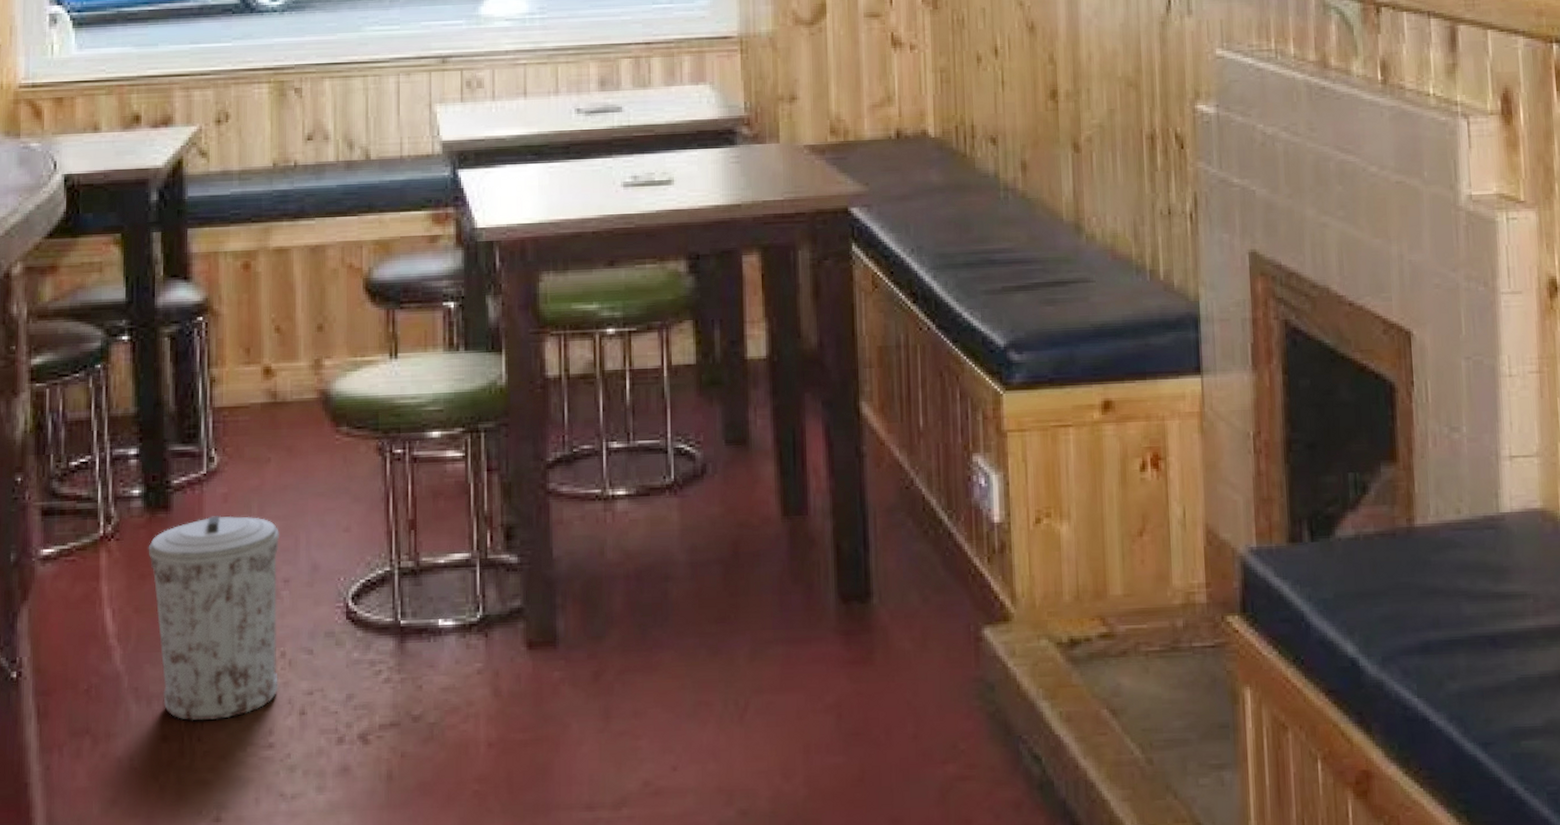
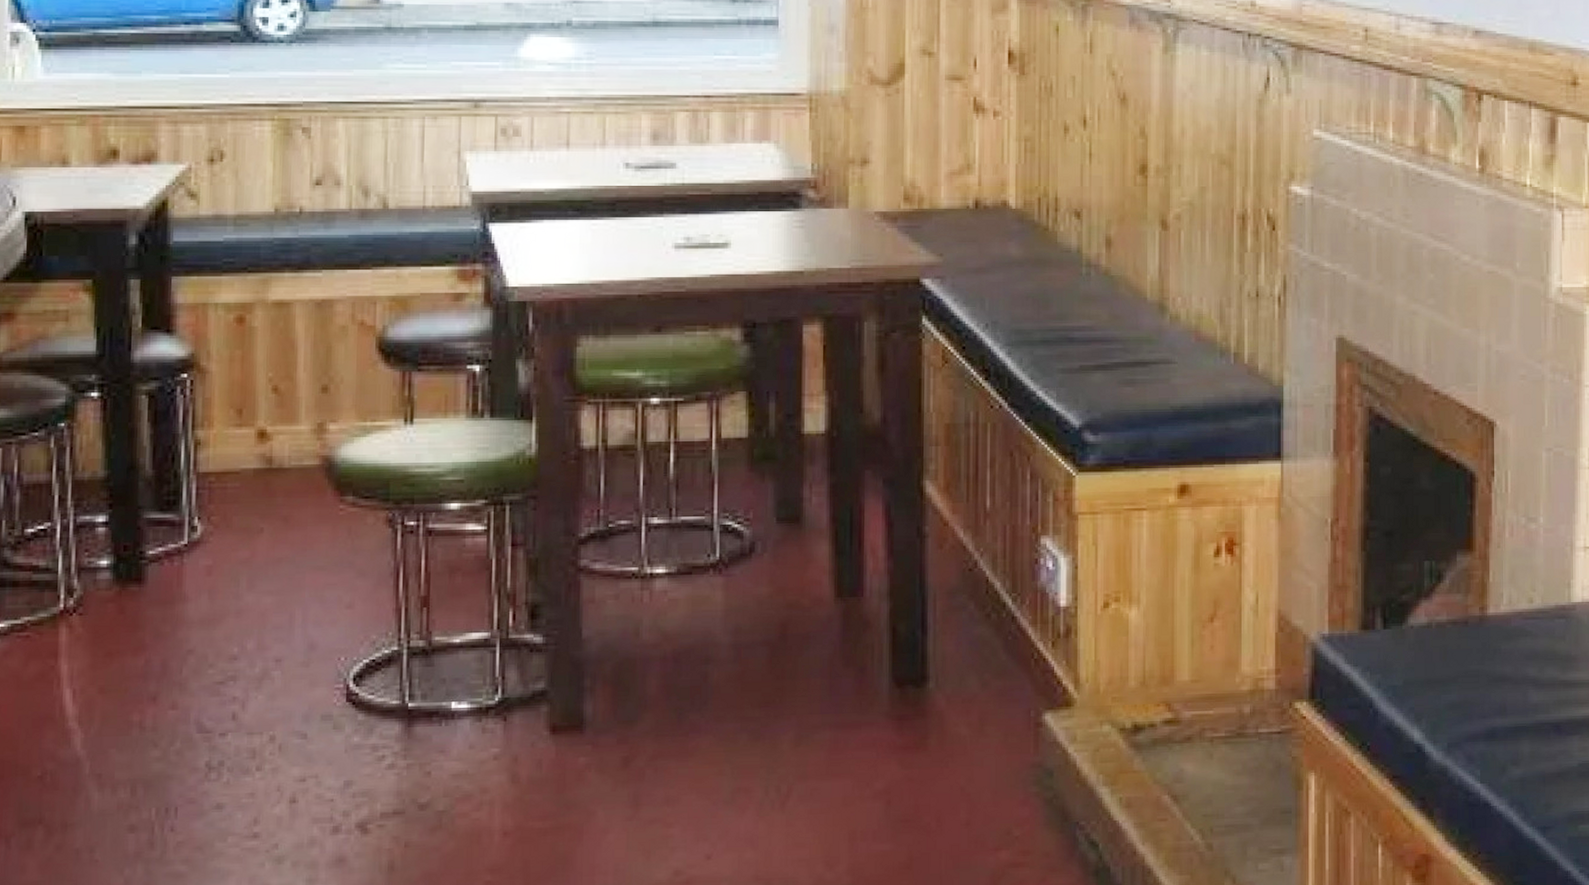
trash can: present [148,515,280,721] -> none [116,589,273,810]

